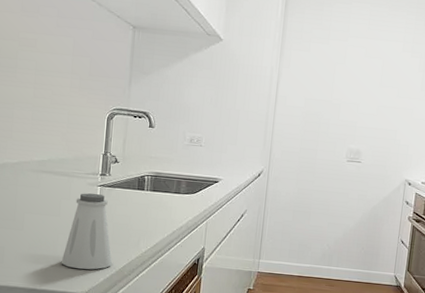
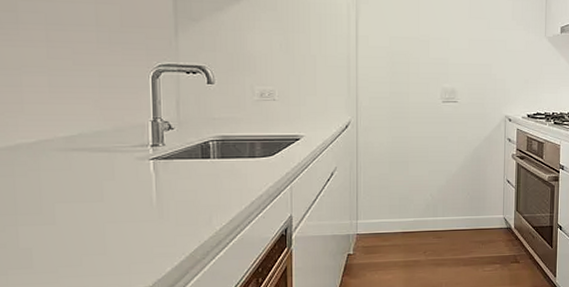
saltshaker: present [61,193,112,270] -> none [112,169,179,262]

